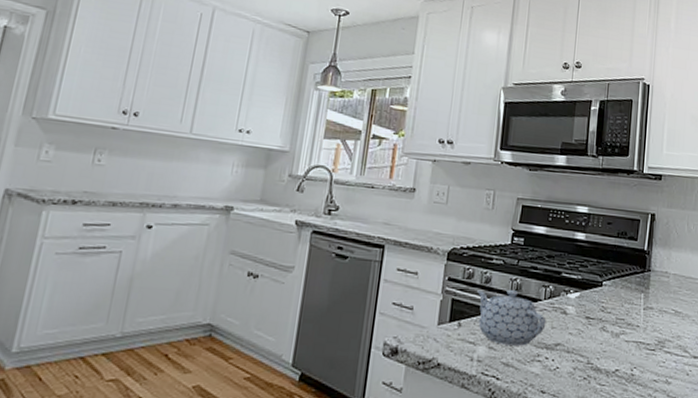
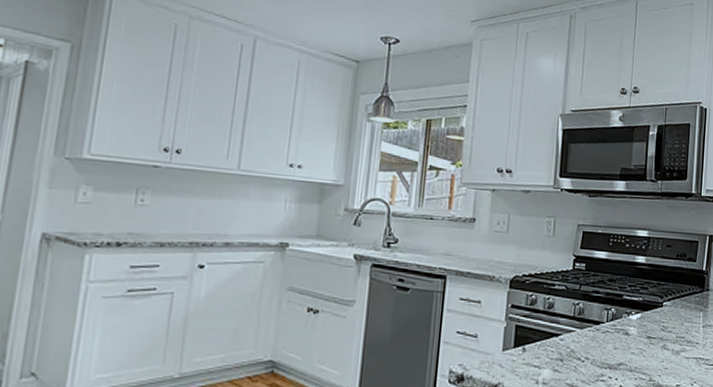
teapot: present [476,289,546,346] -> none [539,314,609,367]

